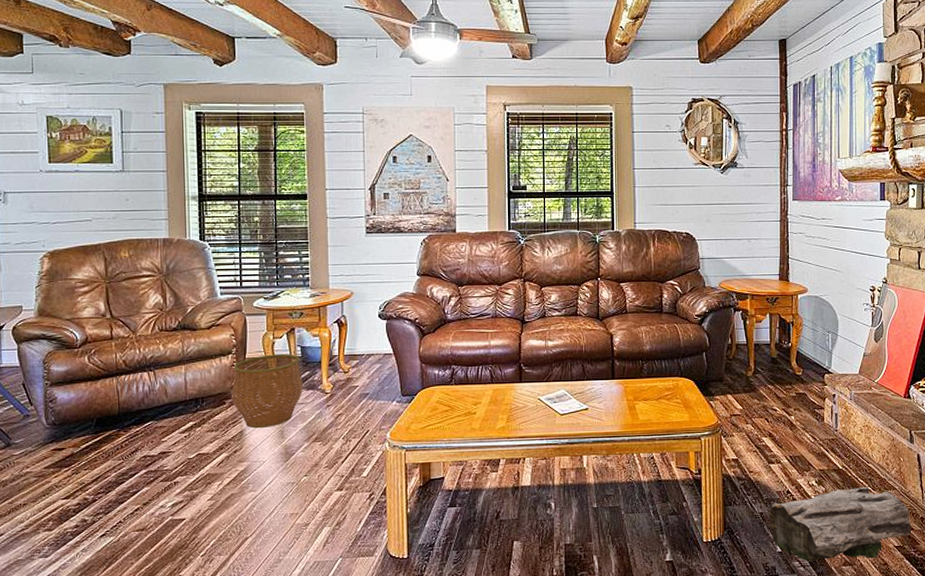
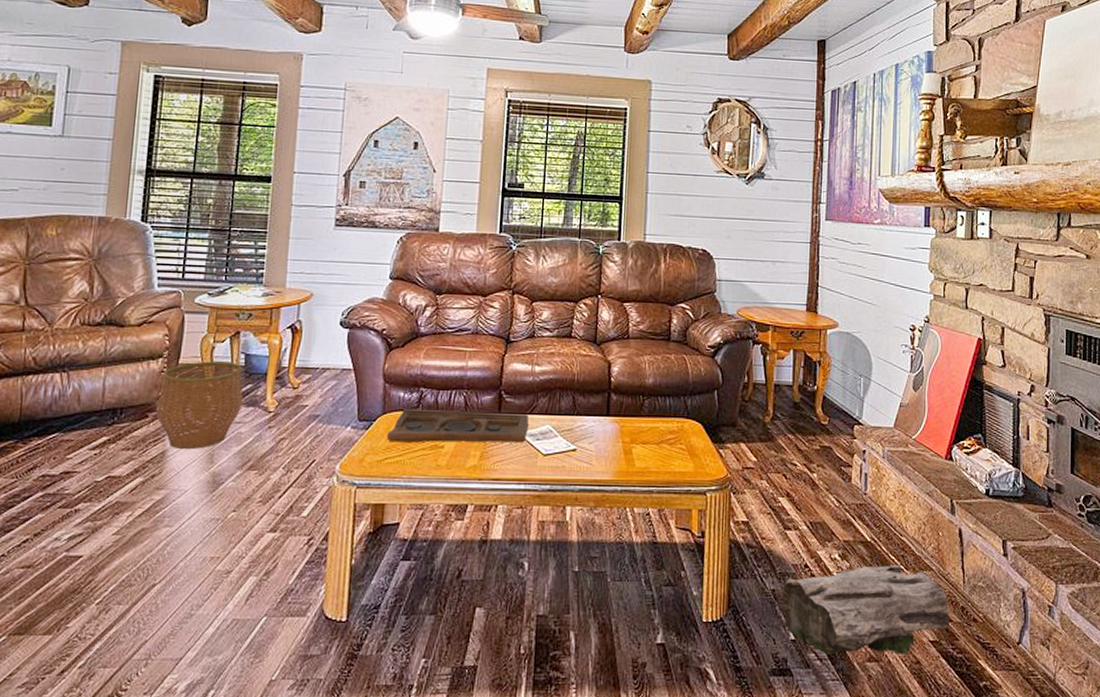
decorative tray: none [427,381,546,412] -> present [386,408,529,443]

